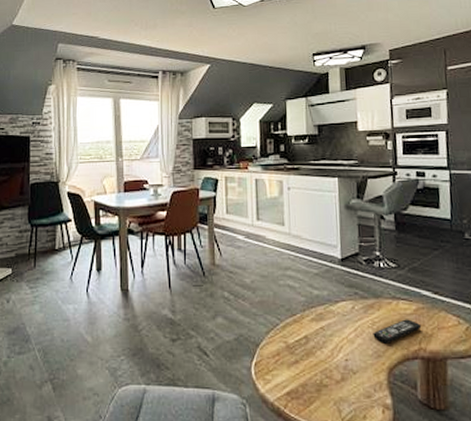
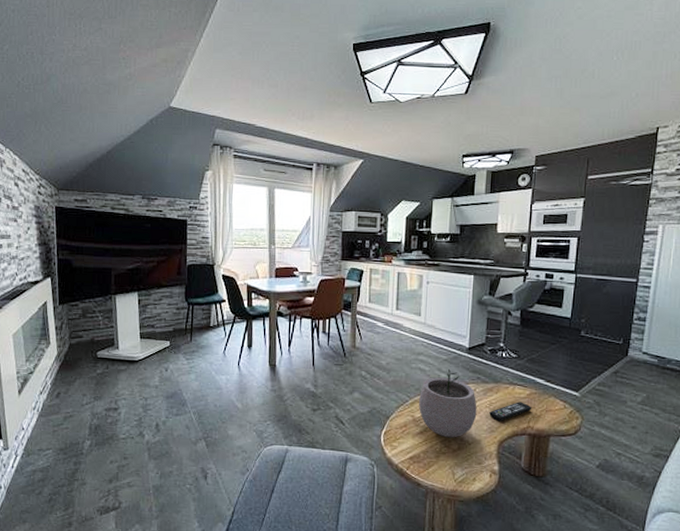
plant pot: none [291,283,359,367] -> present [419,368,477,438]

